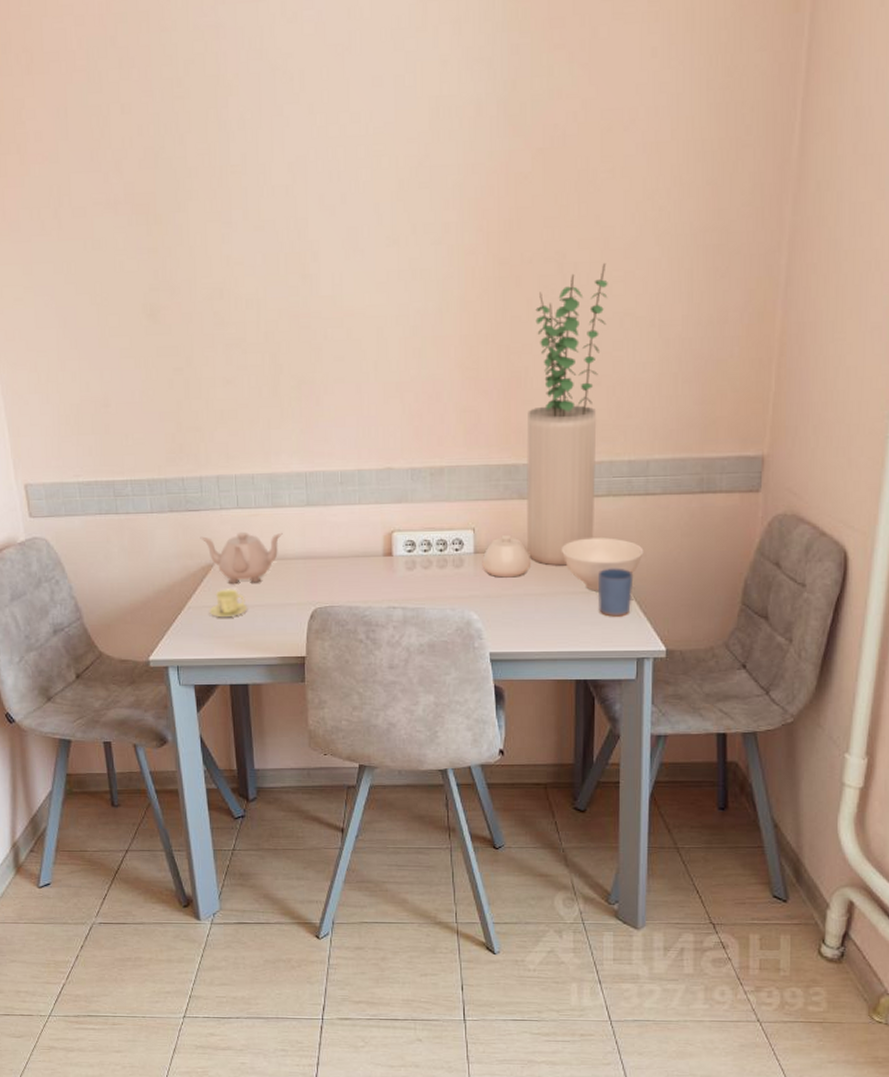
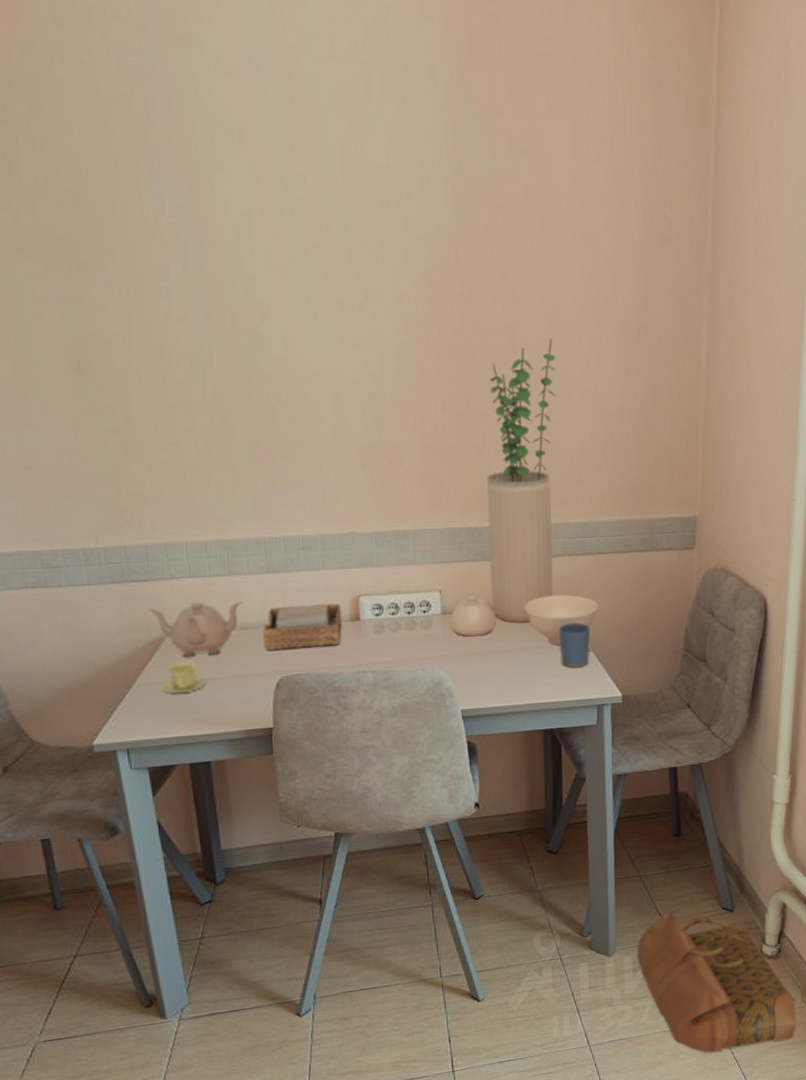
napkin holder: none [301,538,375,581] -> present [263,603,342,650]
handbag: none [669,891,861,1057] -> present [637,911,797,1053]

